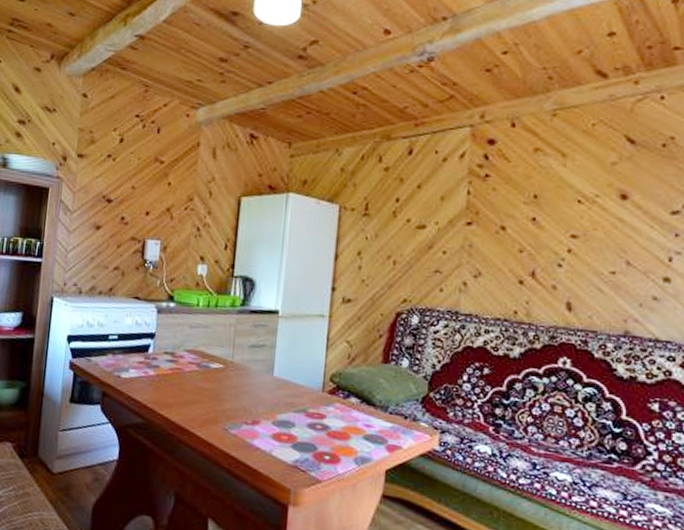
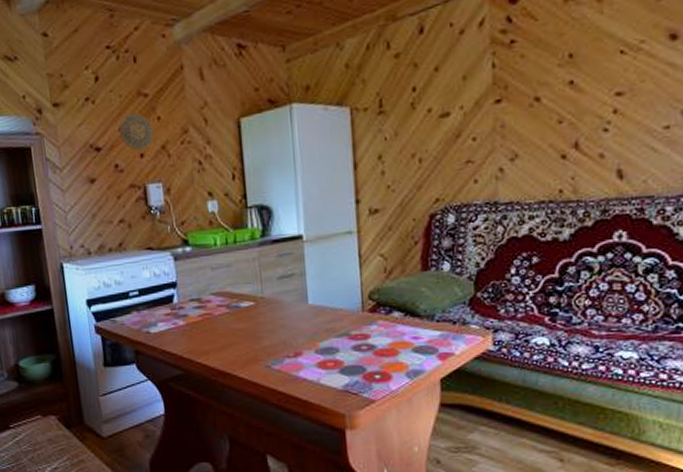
decorative plate: none [132,175,163,209] -> present [119,112,154,151]

